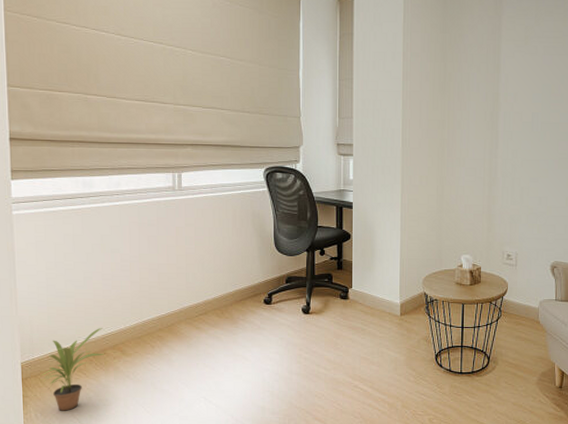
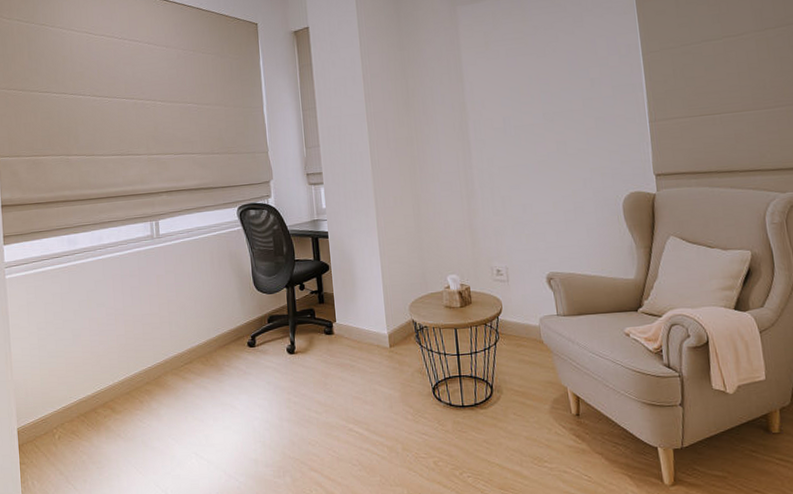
potted plant: present [40,328,105,411] -> none [35,386,96,477]

